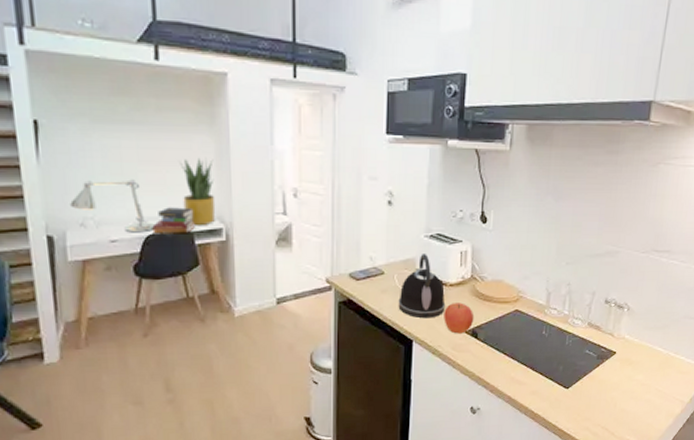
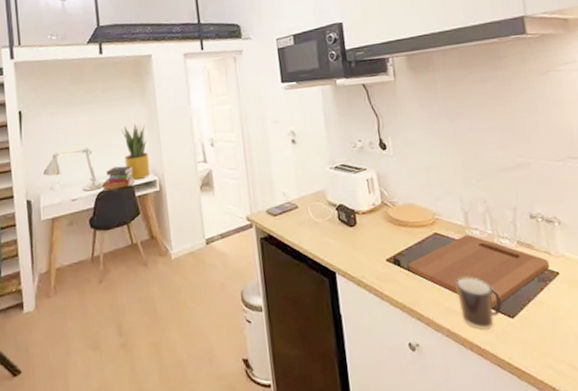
kettle: present [398,254,446,319] -> none [315,185,362,249]
fruit: present [444,303,475,334] -> none [361,230,394,263]
cutting board: none [484,314,611,379] -> present [408,235,550,308]
mug: none [523,352,561,398] -> present [455,277,502,330]

